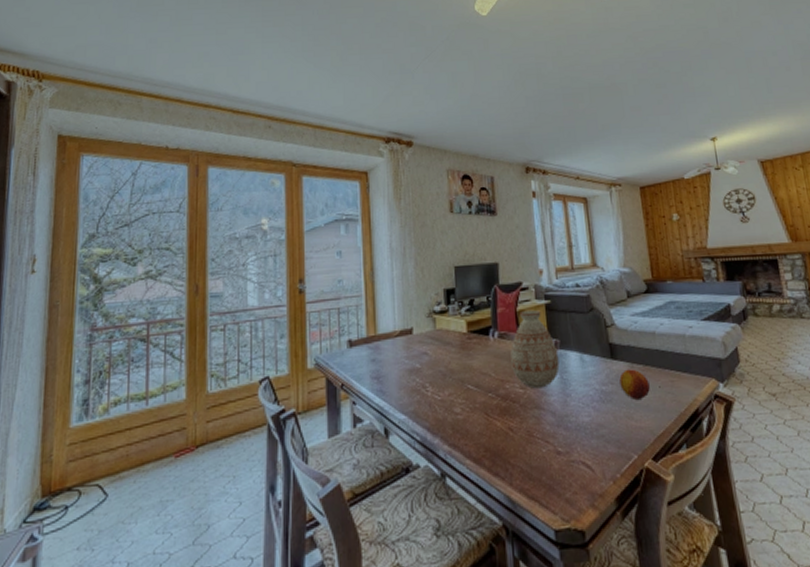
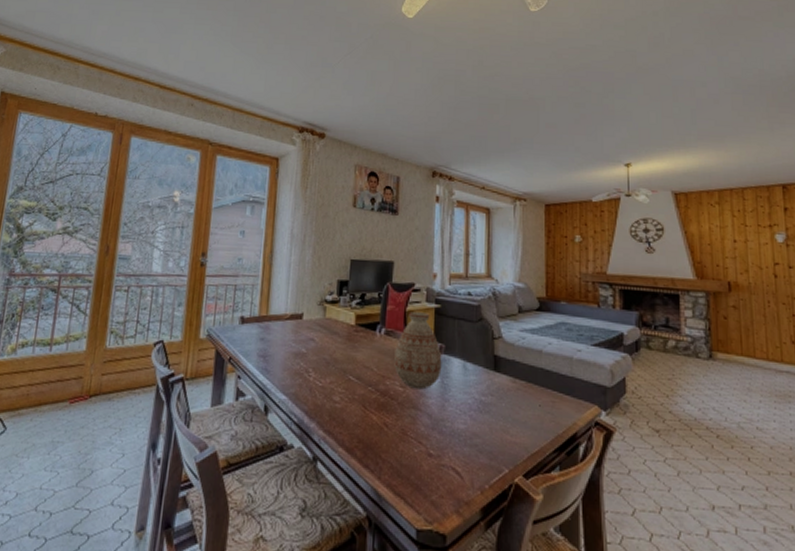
fruit: present [619,369,650,400] -> none [500,383,530,415]

